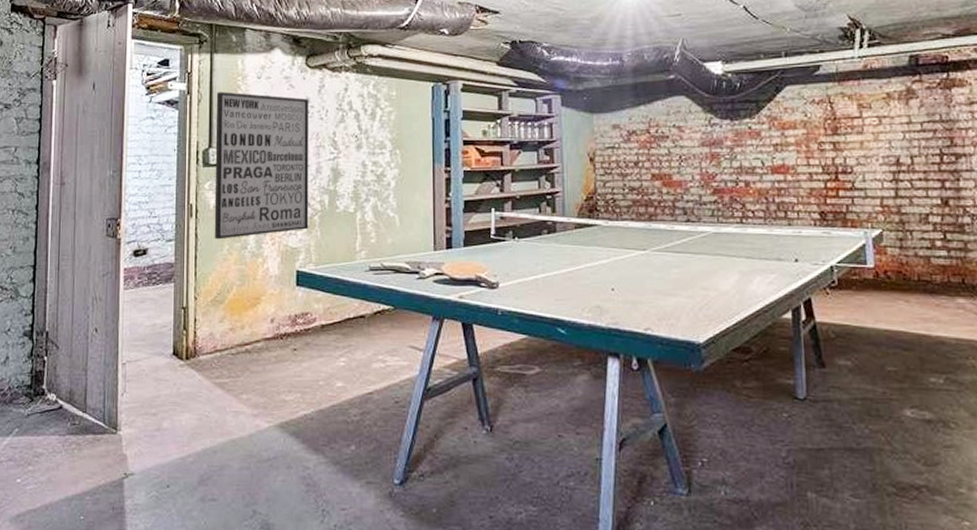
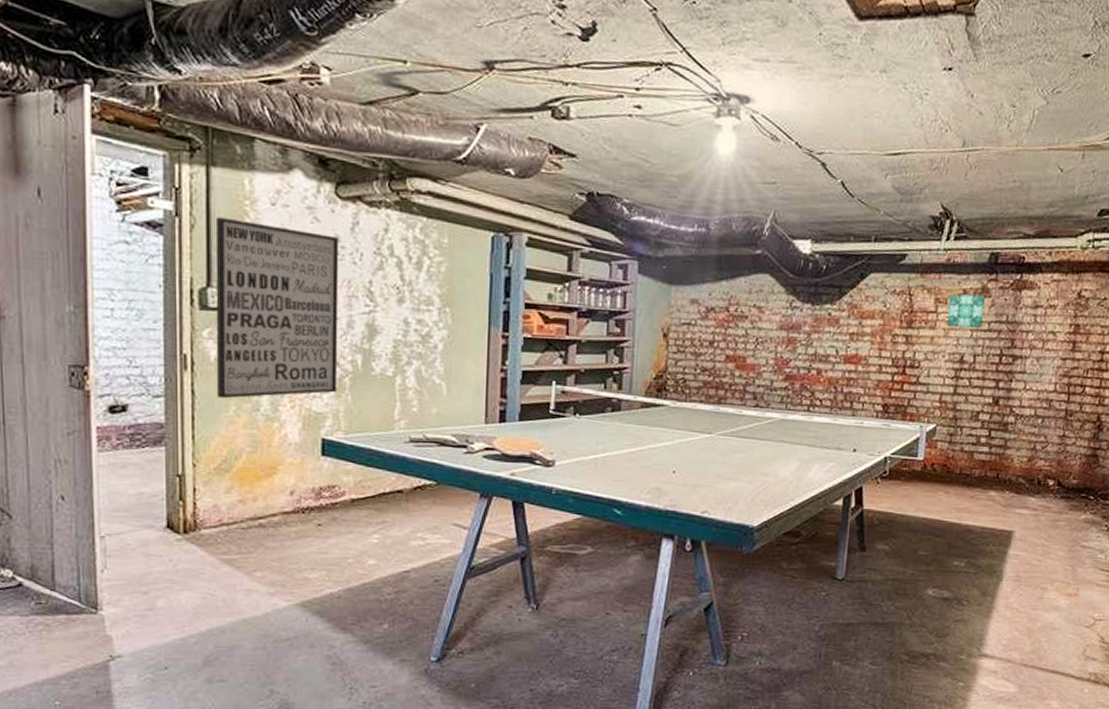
wall art: none [872,96,915,131] -> present [946,294,985,328]

